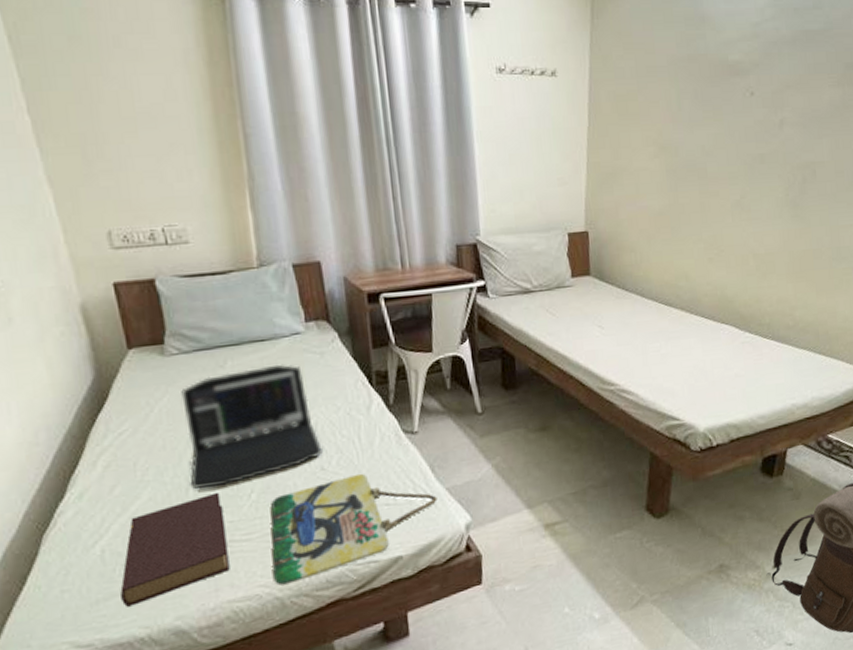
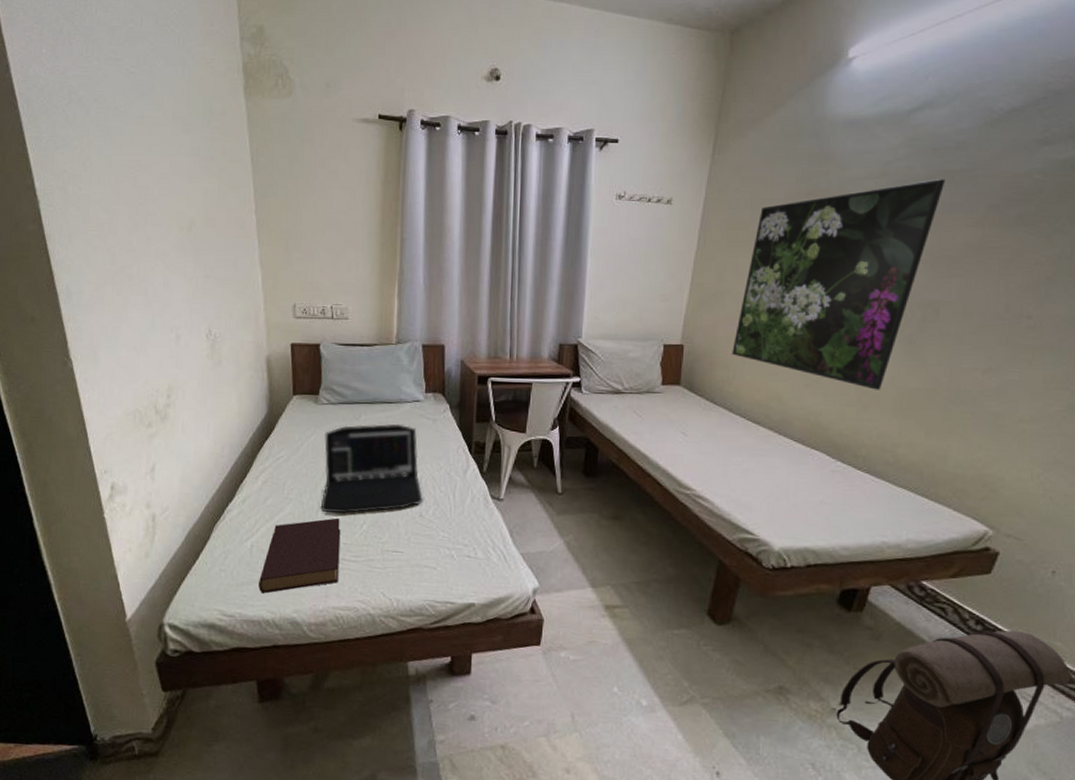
home sign: present [271,473,437,586] -> none [370,525,512,605]
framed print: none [636,40,808,257] -> present [732,179,946,390]

